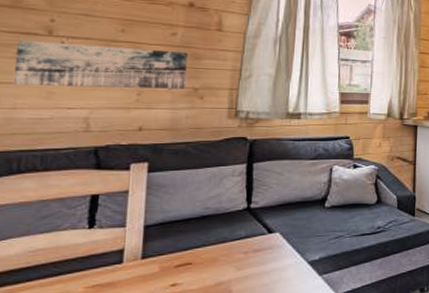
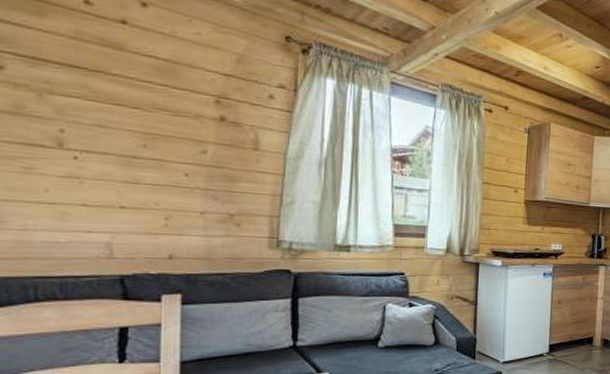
wall art: present [12,39,188,89] -> none [21,151,220,215]

